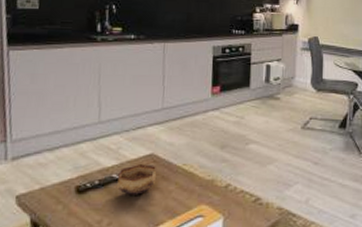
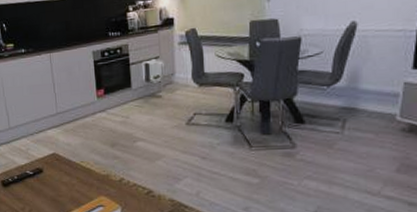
bowl: present [116,164,157,195] -> none [30,162,61,188]

